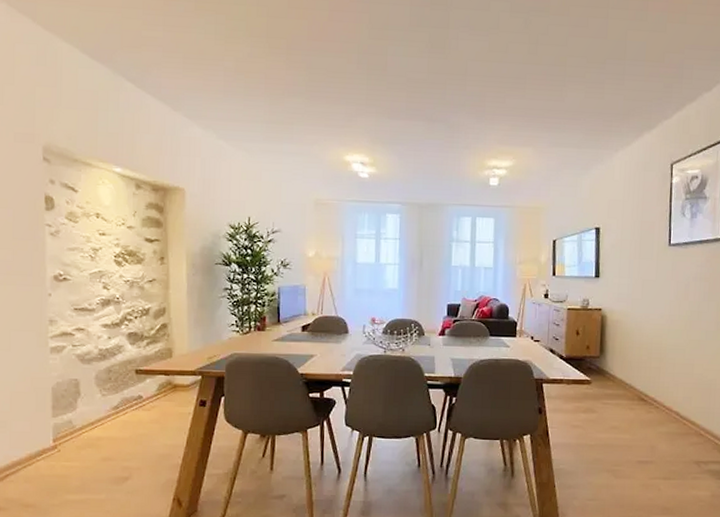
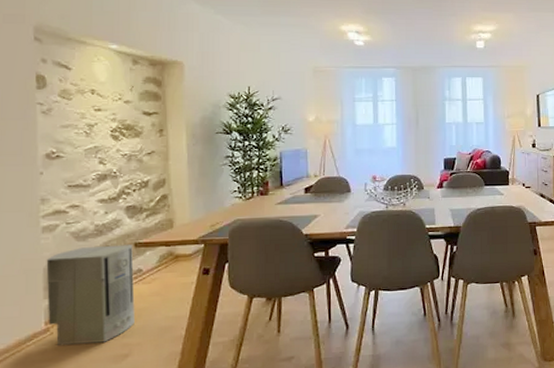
air purifier: none [54,370,135,464] -> present [46,244,135,347]

